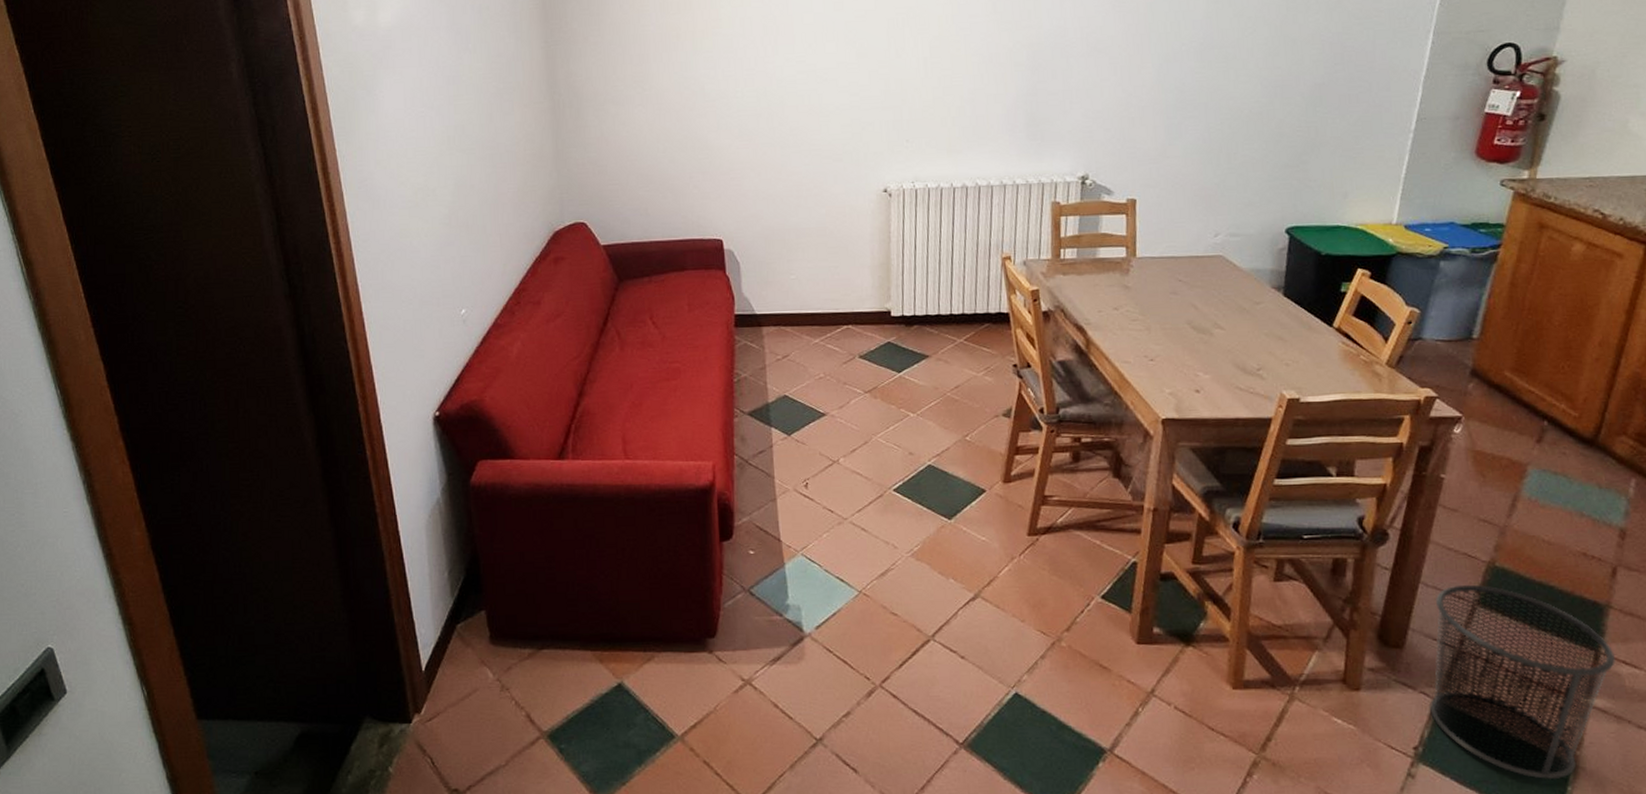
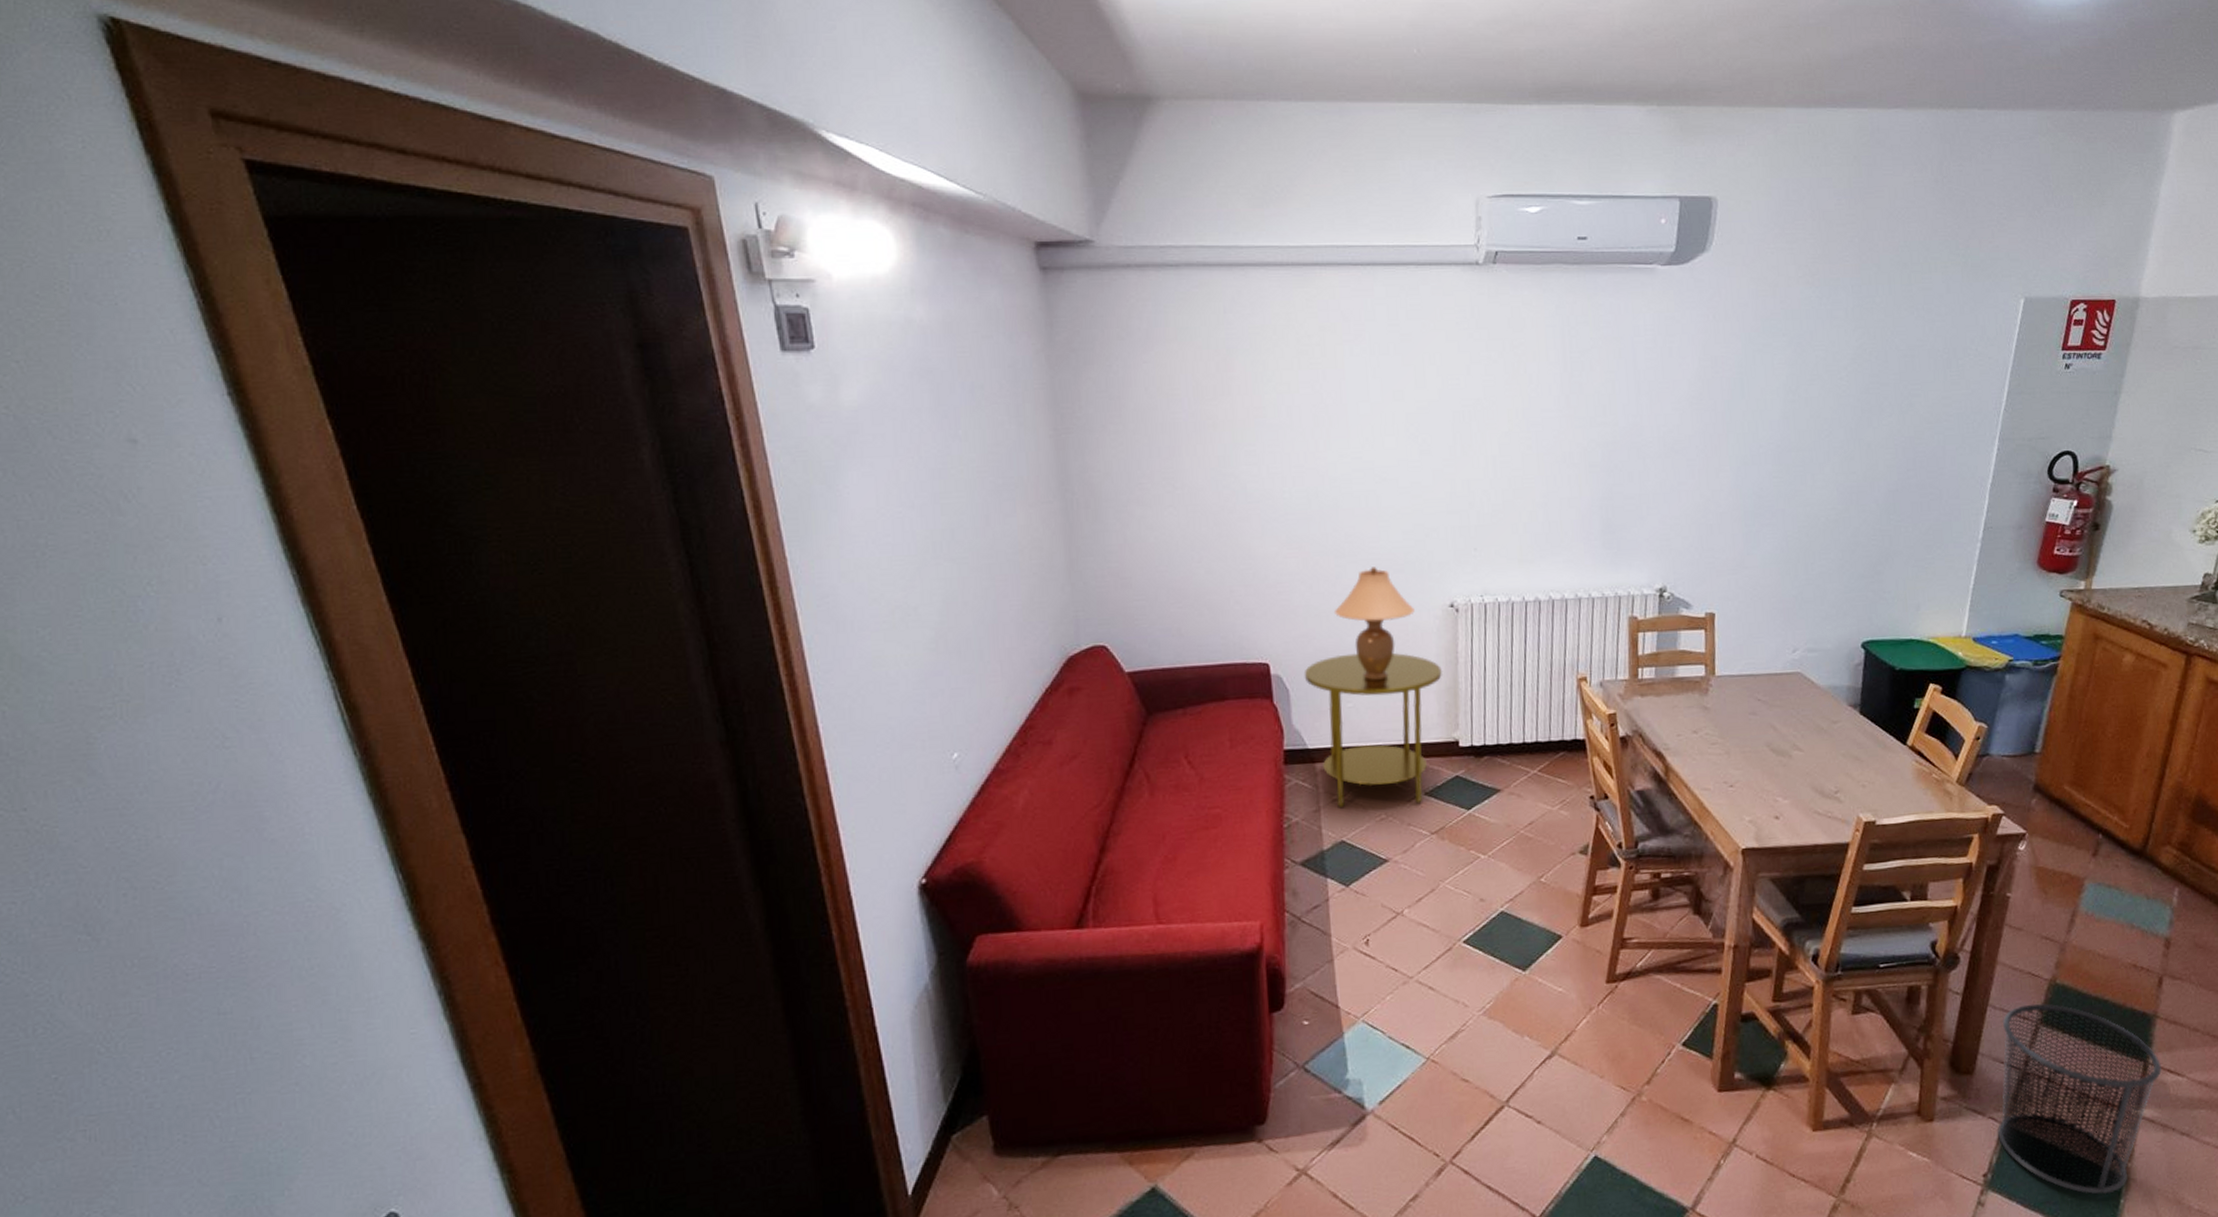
side table: none [752,232,877,366] -> present [1304,653,1443,807]
table lamp: none [779,156,852,257] -> present [1333,567,1415,681]

